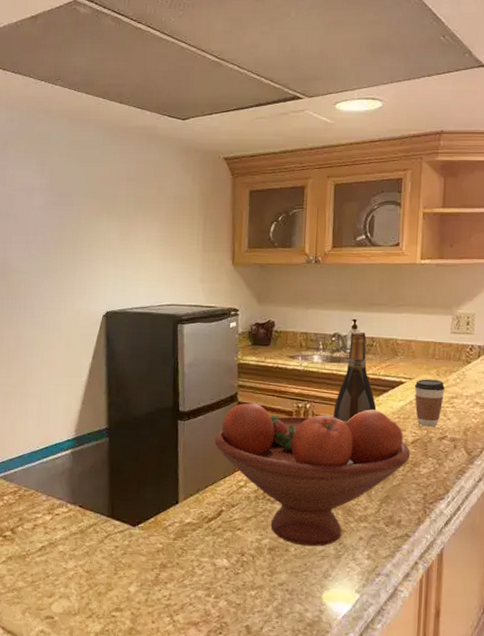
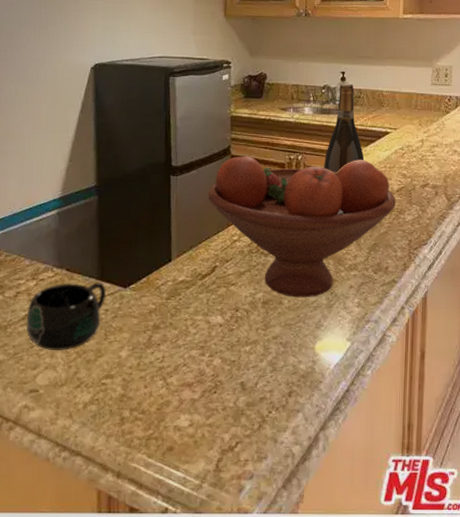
mug: none [42,519,116,582] -> present [26,282,106,350]
coffee cup: present [414,379,445,427] -> none [399,129,426,175]

